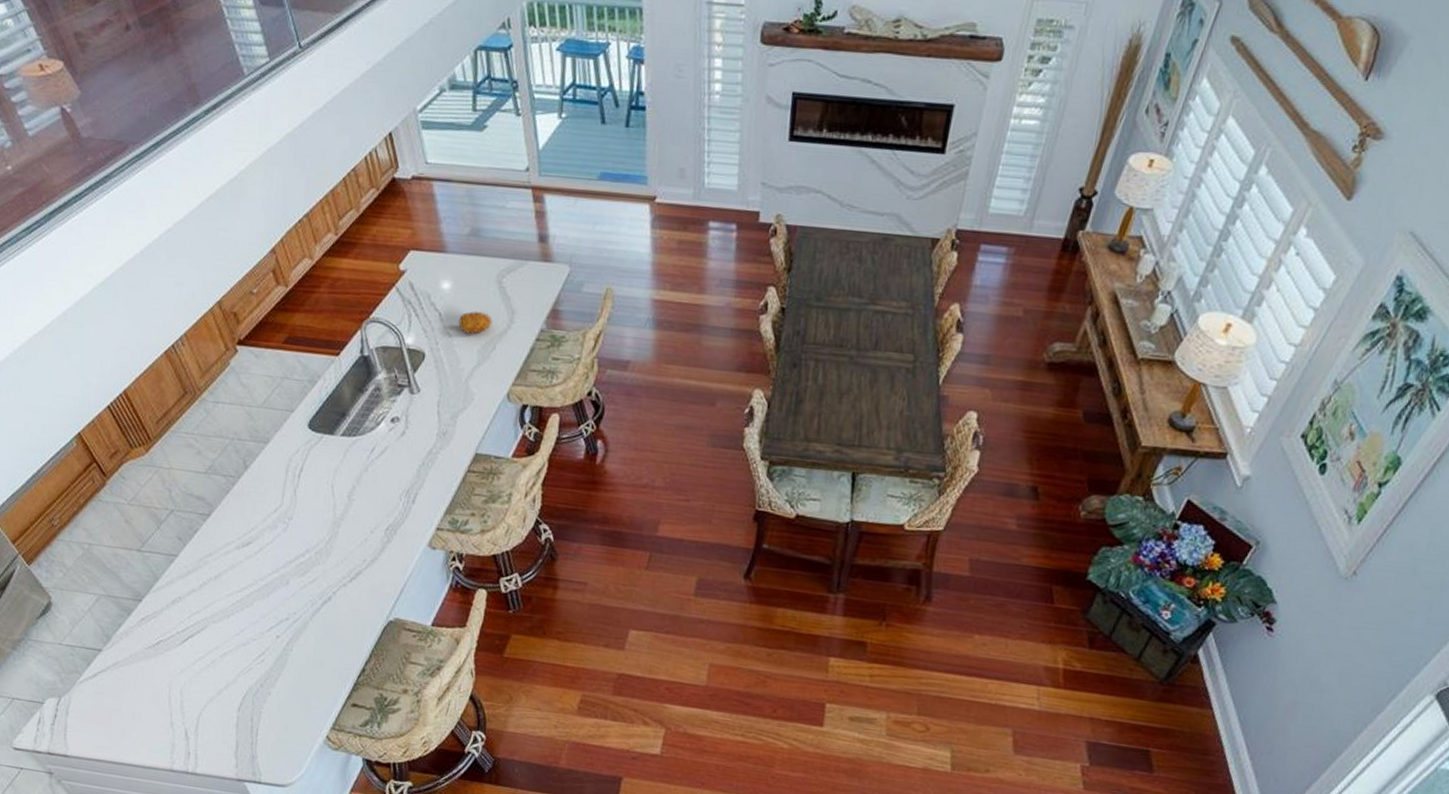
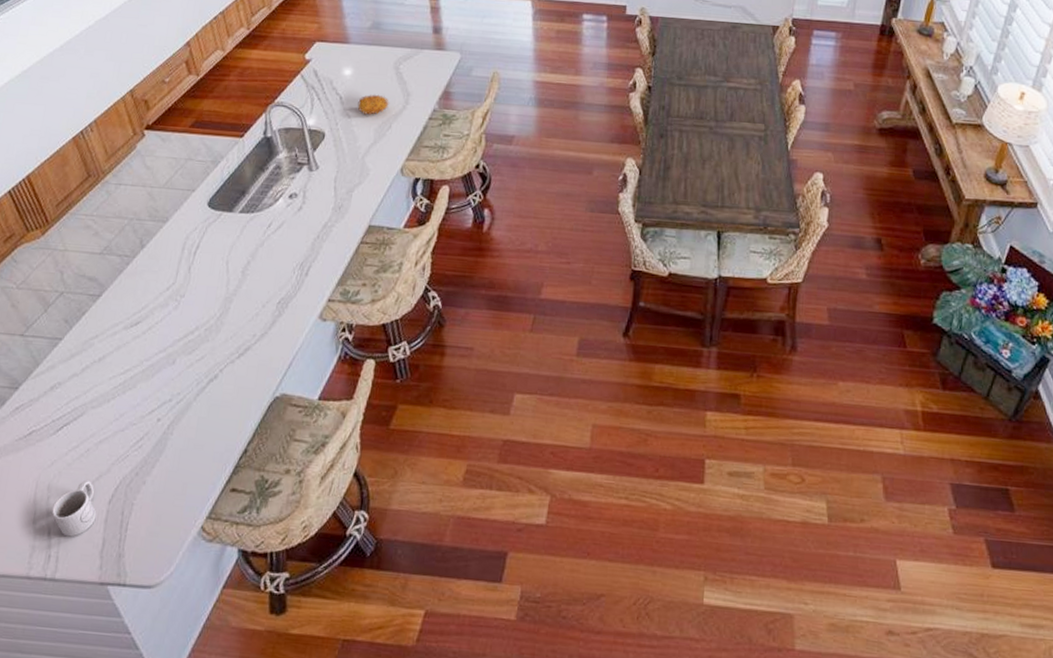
mug: none [186,688,228,738] -> present [51,481,97,537]

